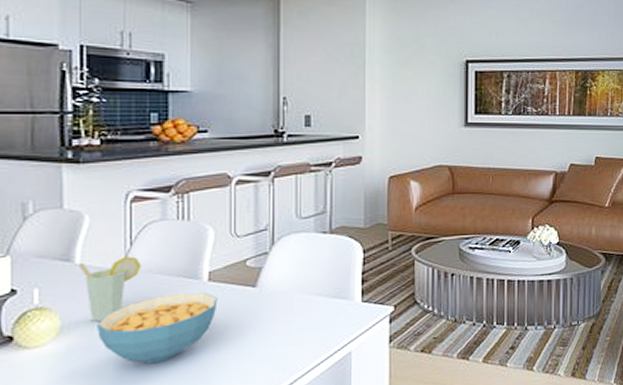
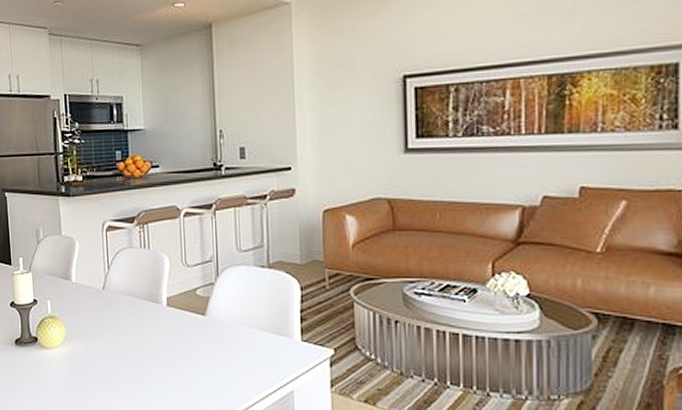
cup: present [79,256,142,322] -> none [74,279,117,332]
cereal bowl: present [97,292,218,364] -> none [89,314,175,375]

